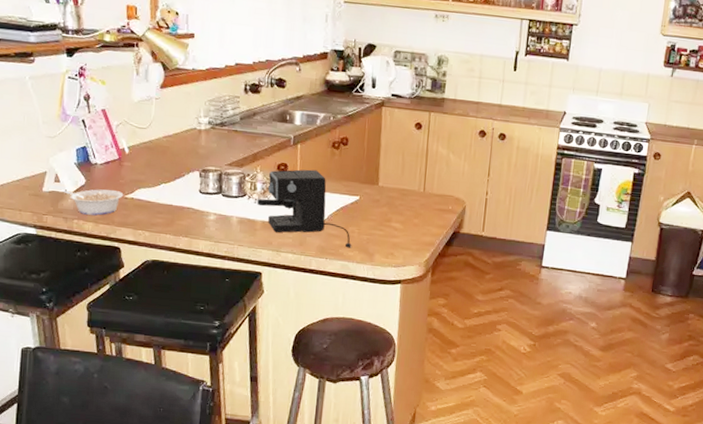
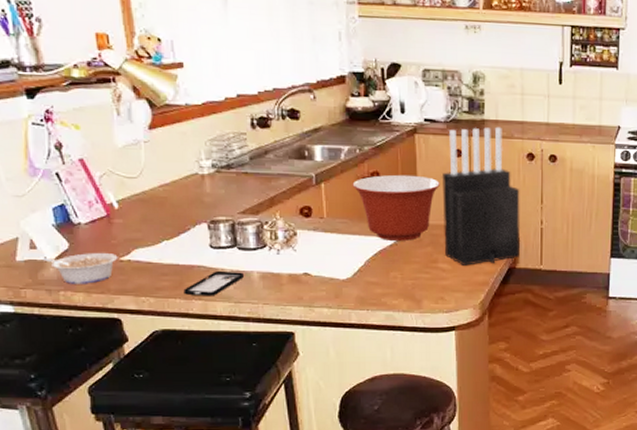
smartphone: none [173,213,225,235] -> present [183,270,244,296]
coffee maker: present [256,169,352,249] -> none [279,211,395,296]
mixing bowl: none [324,141,400,200] -> present [352,174,440,241]
knife block: none [398,105,470,227] -> present [441,126,521,266]

